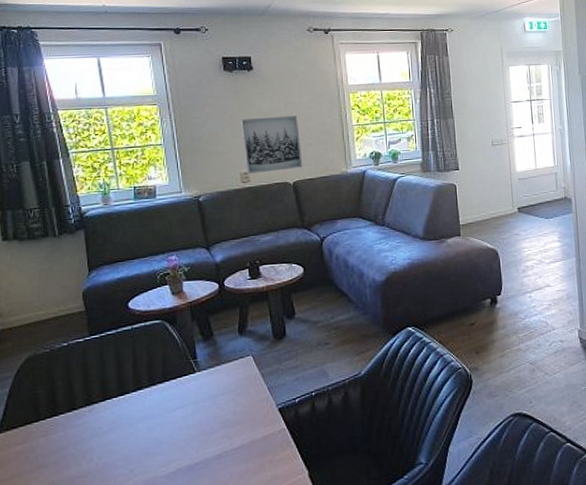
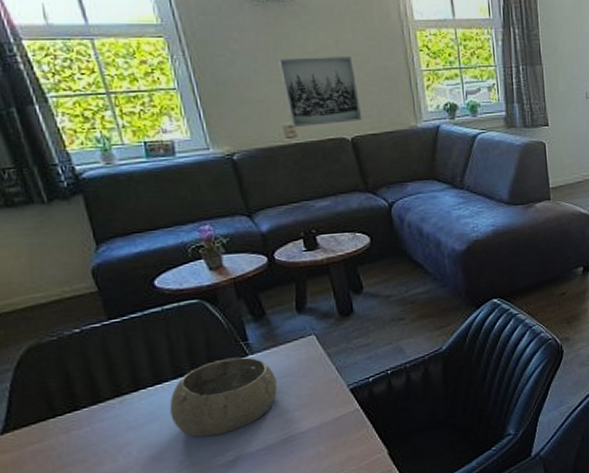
bowl: none [128,373,217,447] -> present [169,356,278,437]

